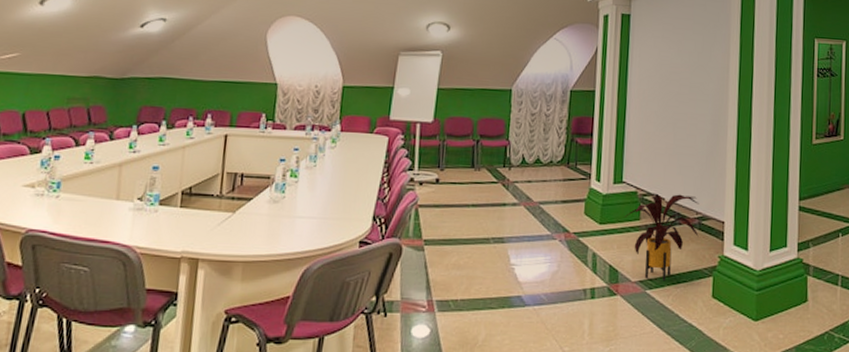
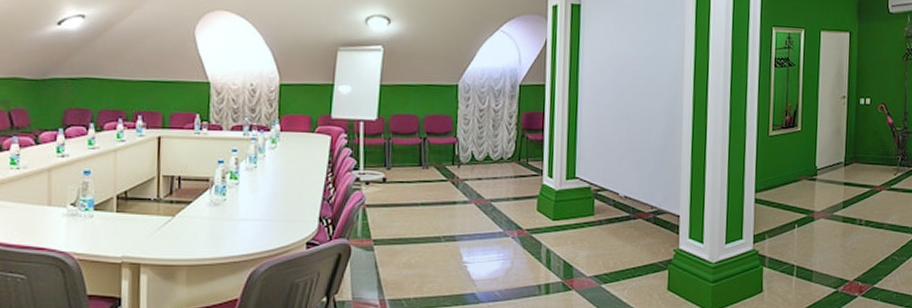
house plant: present [624,193,699,282] -> none [577,188,654,276]

